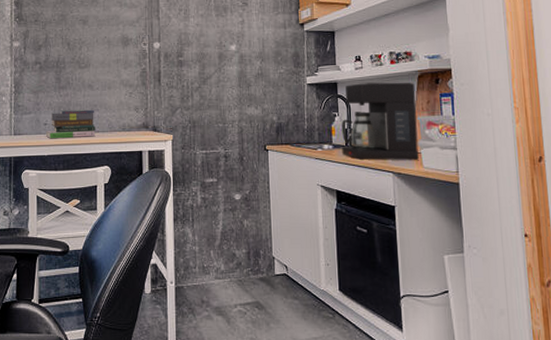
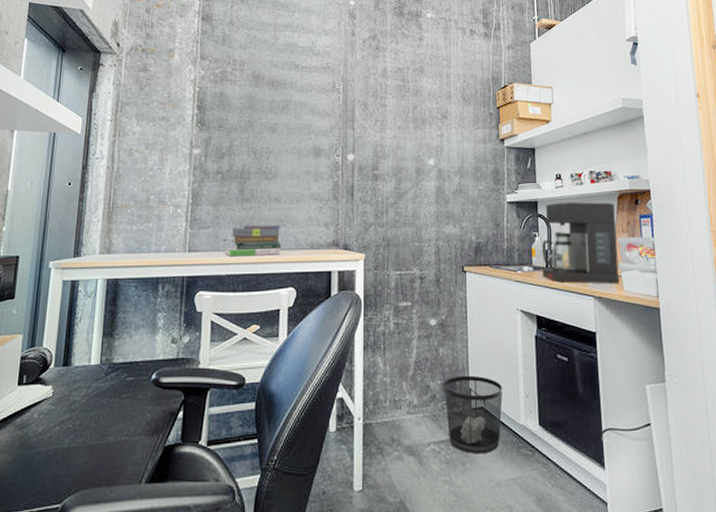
waste bin: none [249,245,304,314] -> present [444,375,503,453]

